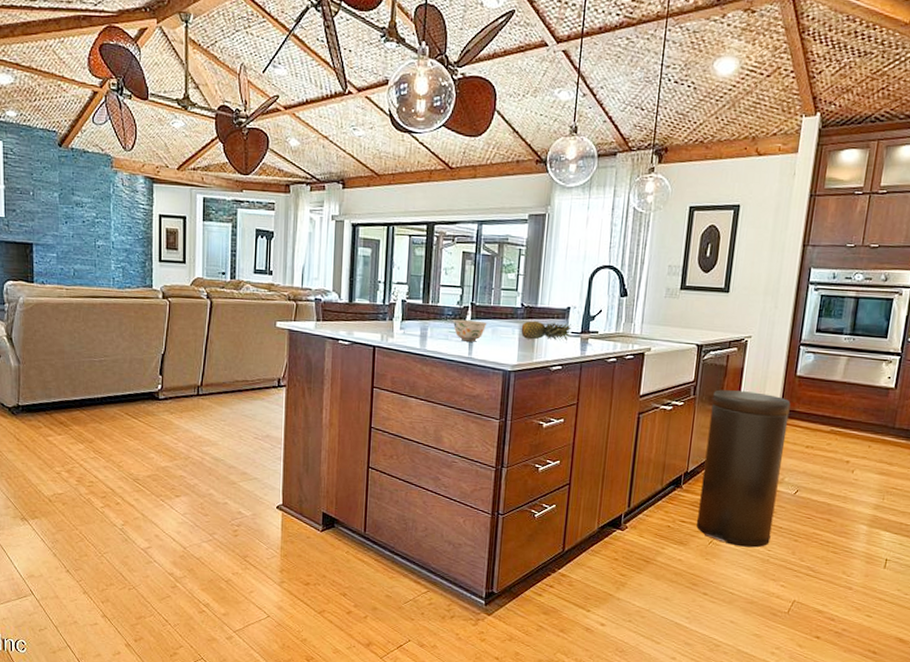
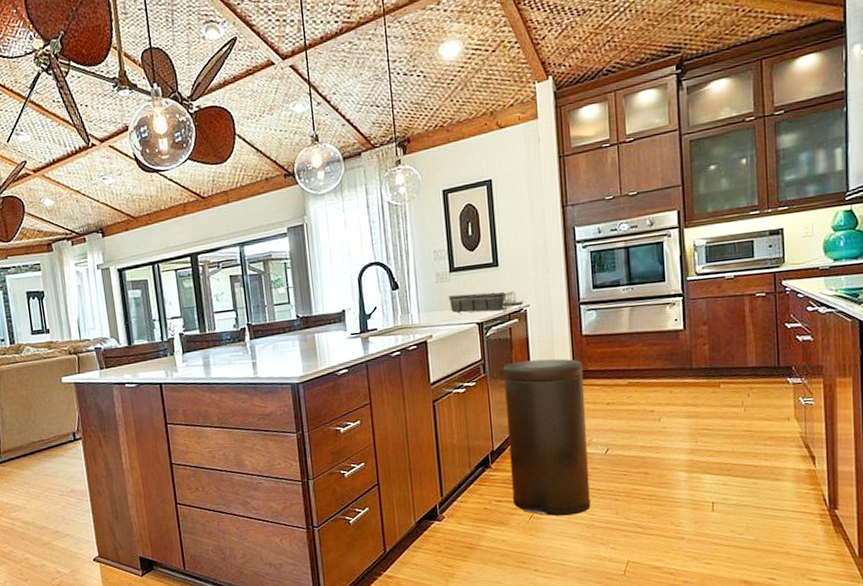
soup bowl: present [452,320,487,342] -> none [232,340,267,363]
fruit: present [521,320,572,342] -> none [300,325,352,349]
dish rack: none [673,313,747,339] -> present [448,291,524,314]

